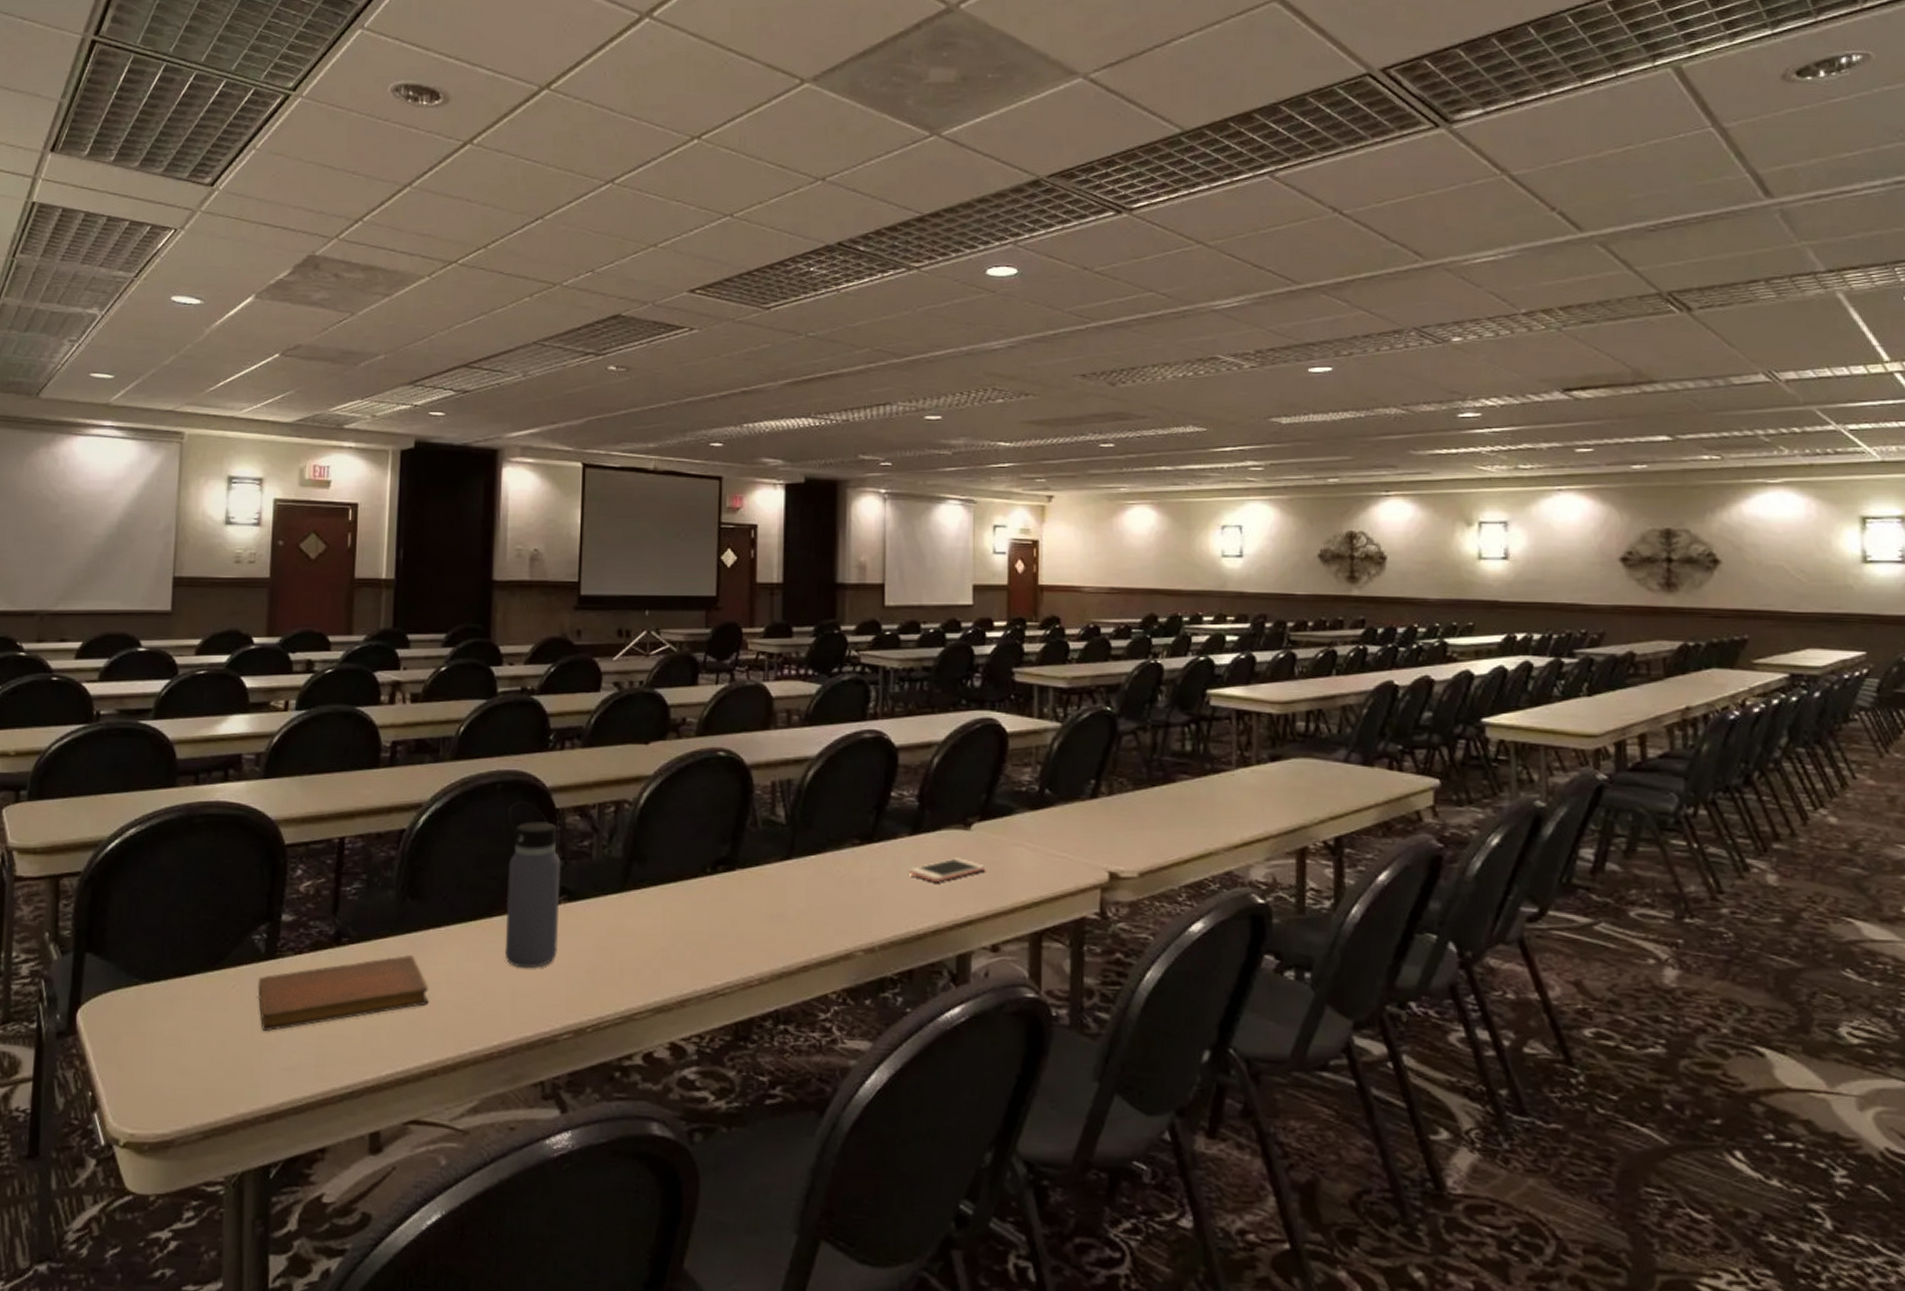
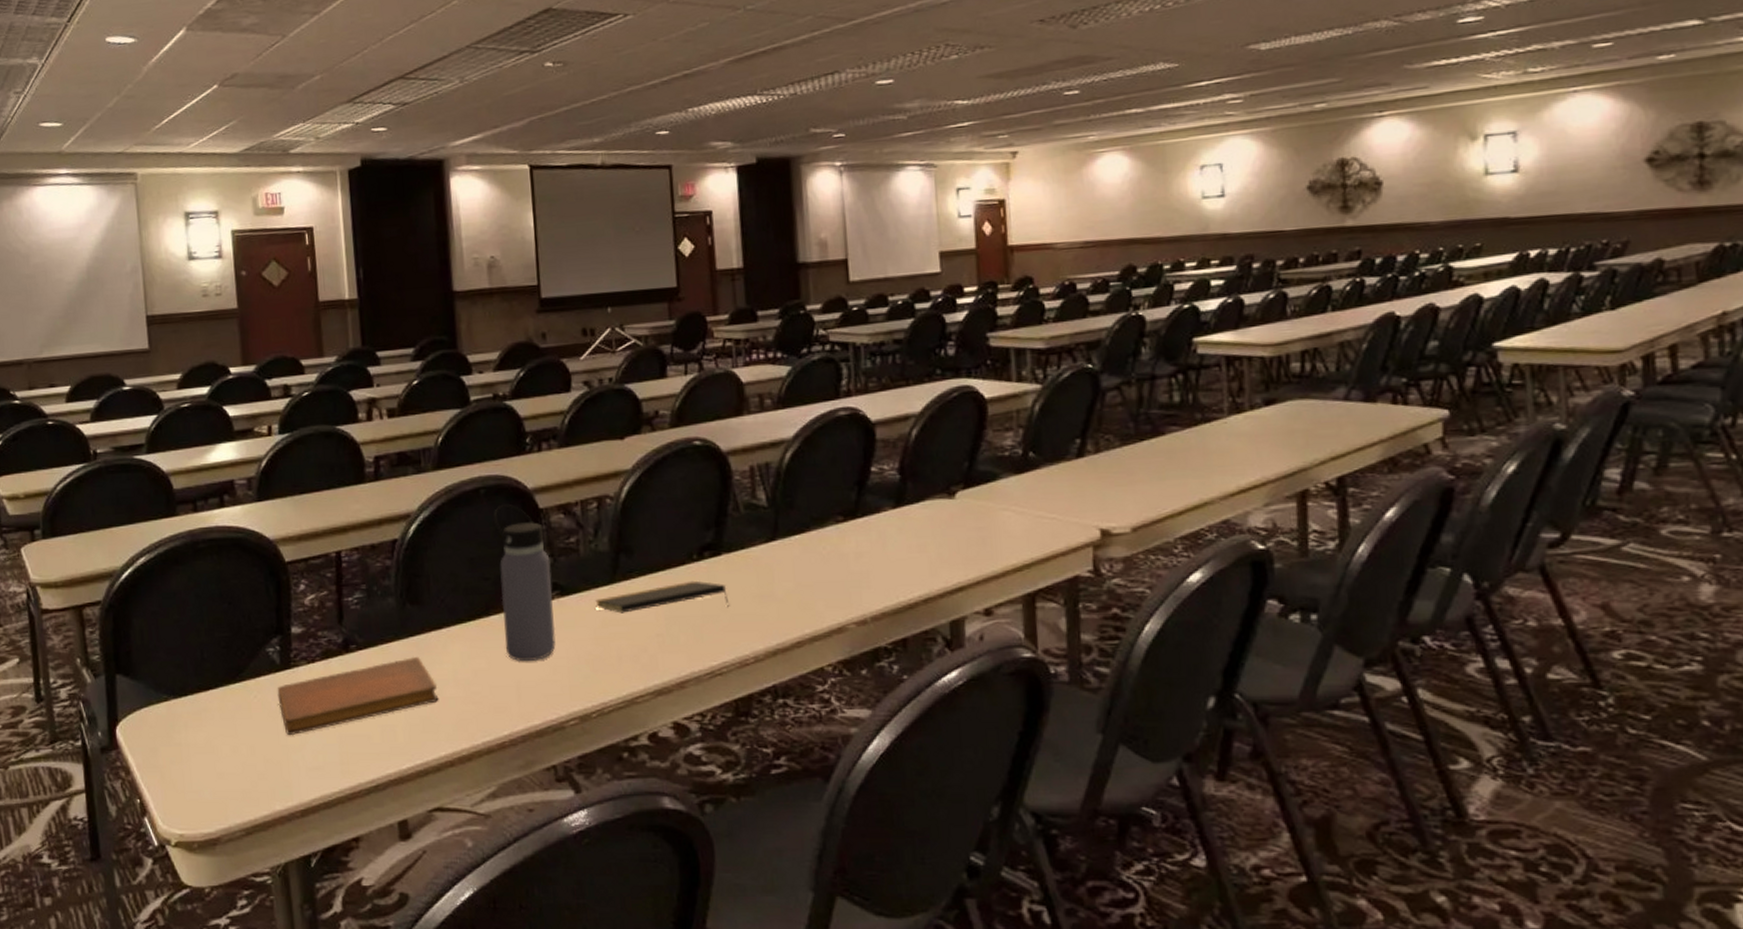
notepad: none [603,894,739,924] -> present [595,580,730,614]
cell phone: present [909,858,986,882] -> none [895,527,973,552]

